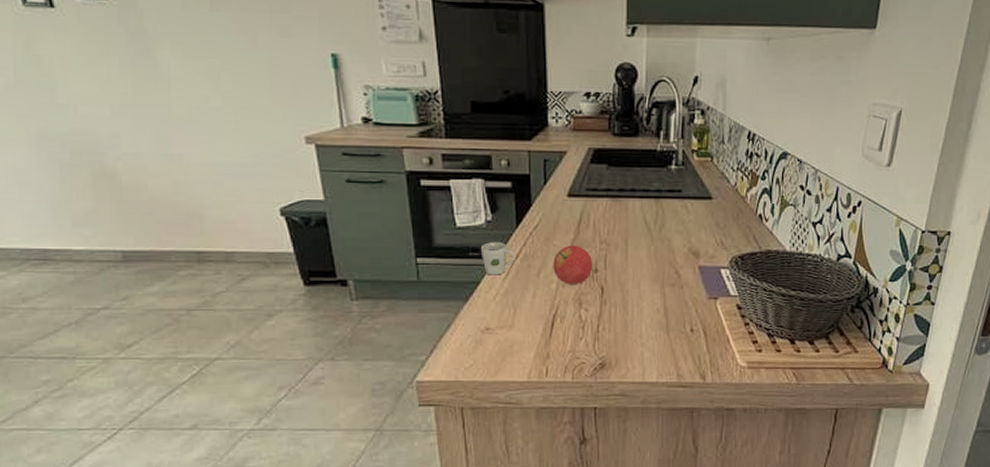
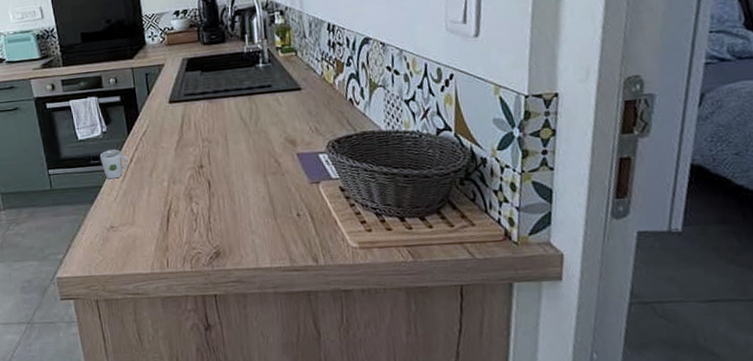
fruit: present [553,245,593,284] -> none [162,145,199,182]

